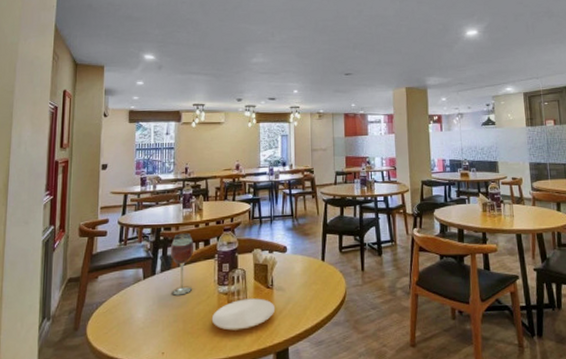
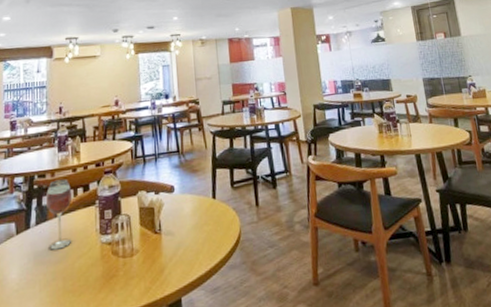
plate: present [211,298,276,331] -> none [94,245,165,285]

